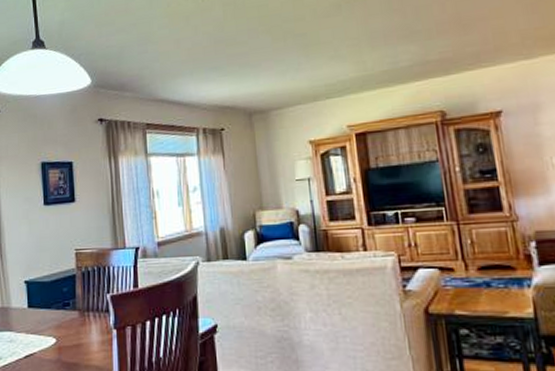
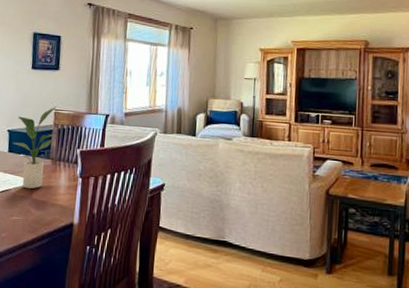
potted plant: none [31,246,81,351] -> present [12,107,57,189]

